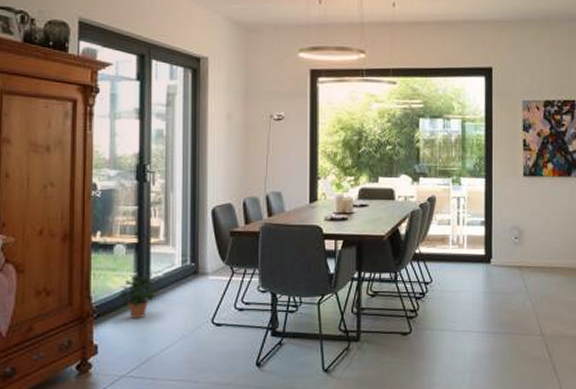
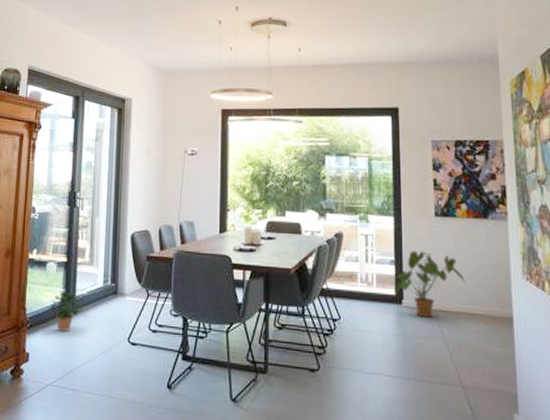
house plant: none [484,210,549,275] -> present [394,250,465,318]

